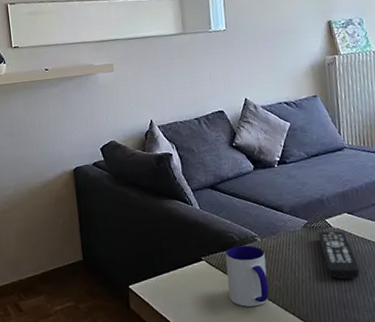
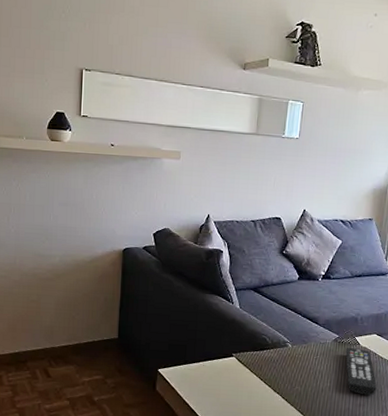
mug: present [225,245,269,307] -> none [251,348,293,407]

